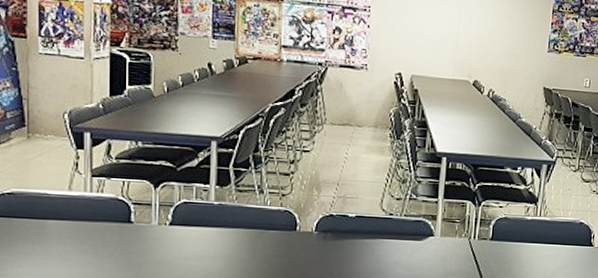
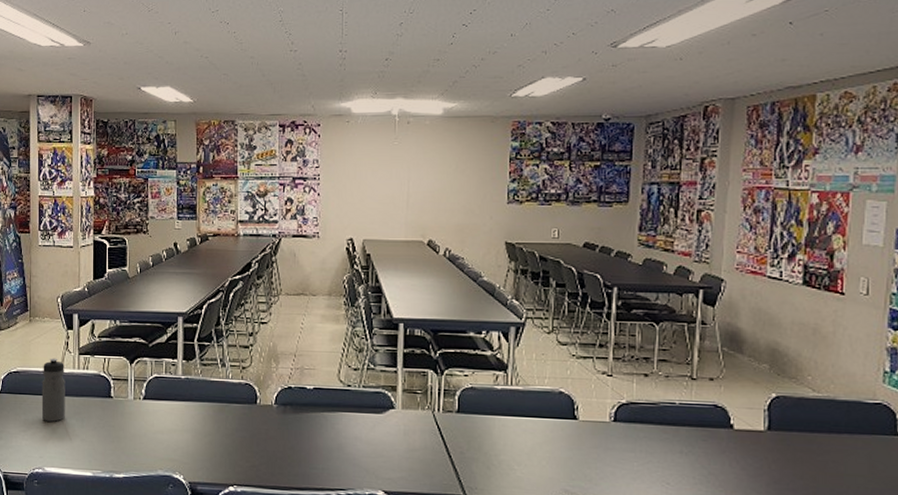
water bottle: none [44,179,74,248] -> present [41,358,65,422]

